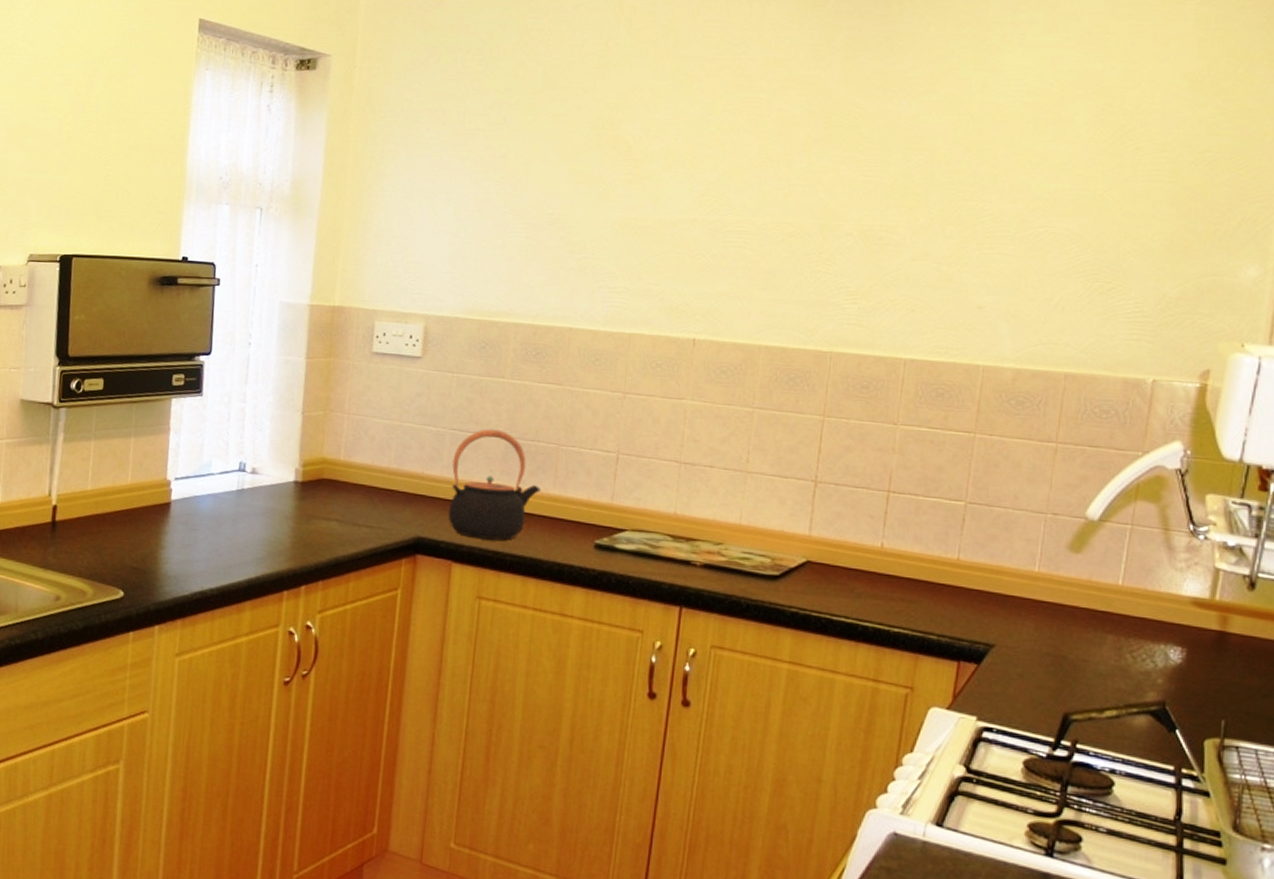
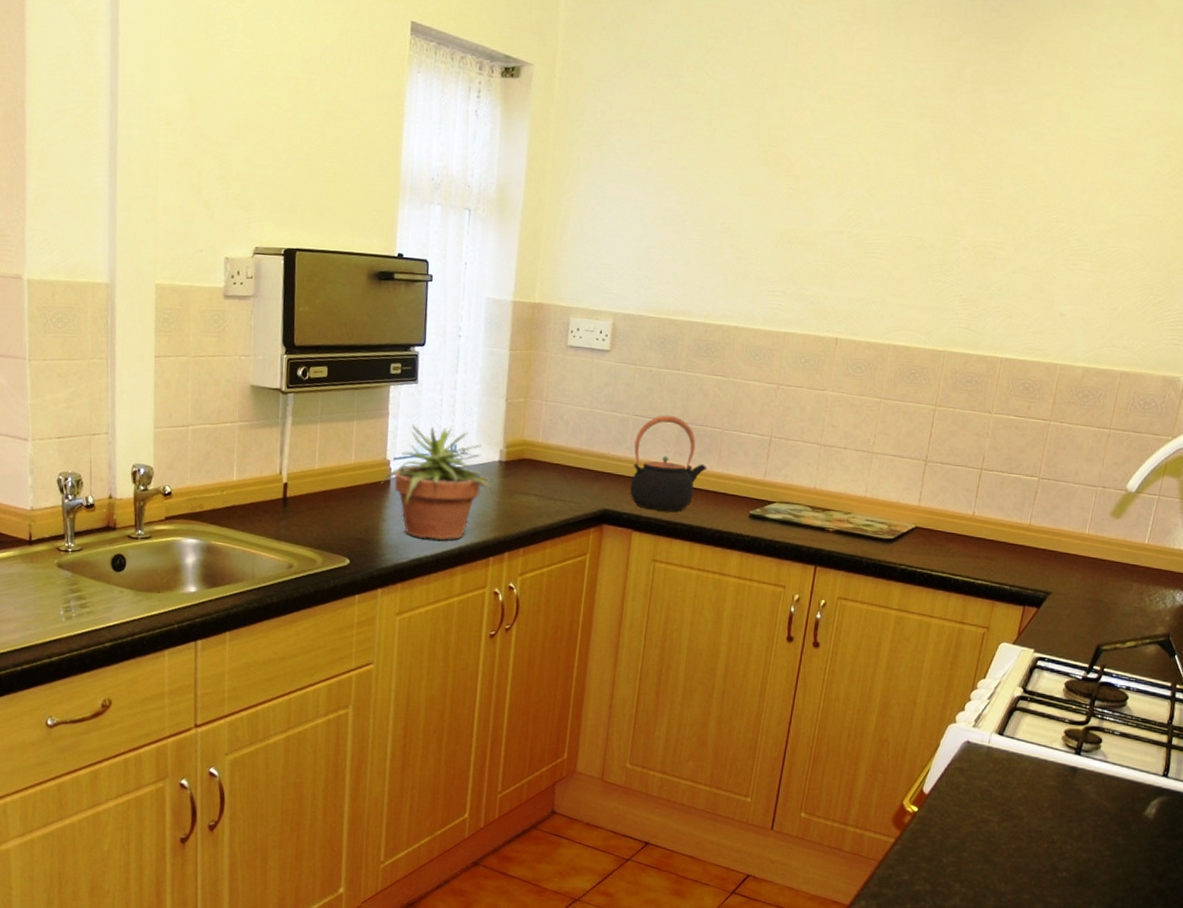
potted plant: none [160,440,289,570] -> present [381,424,495,540]

